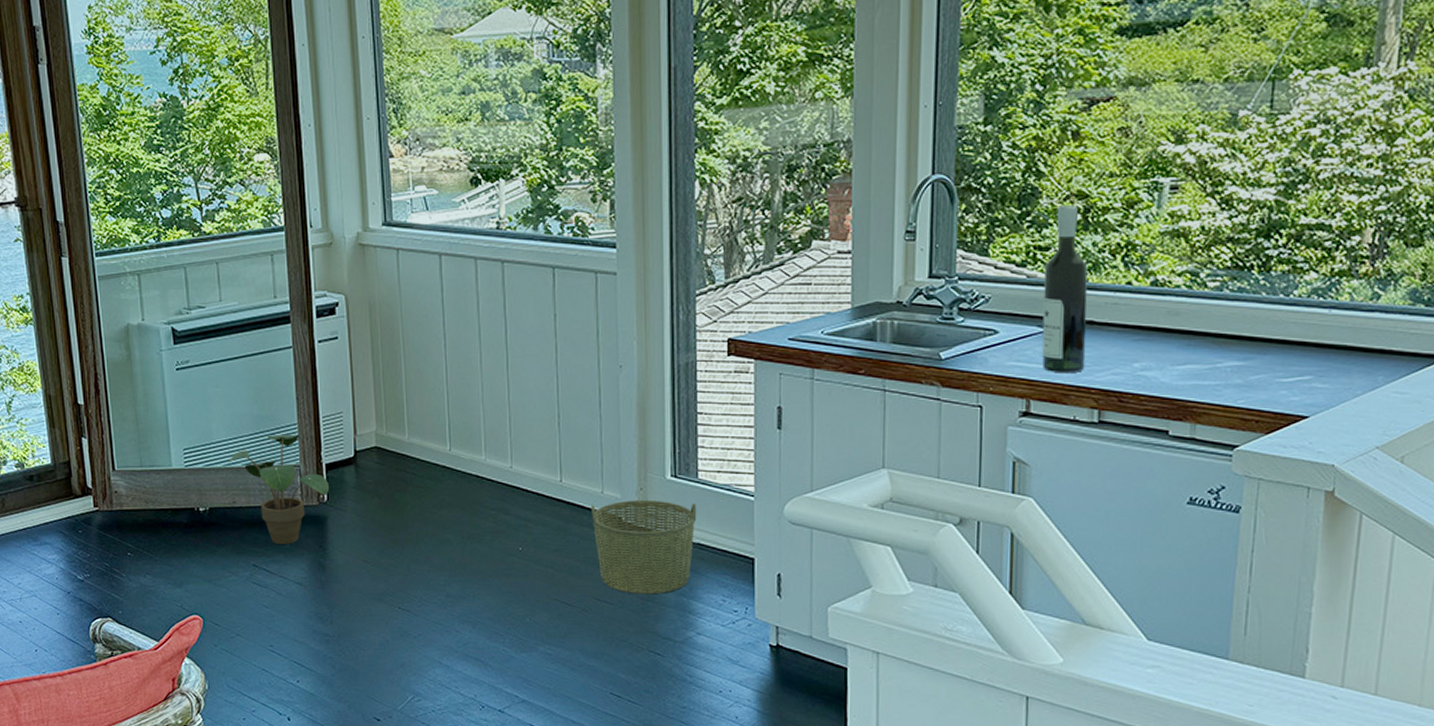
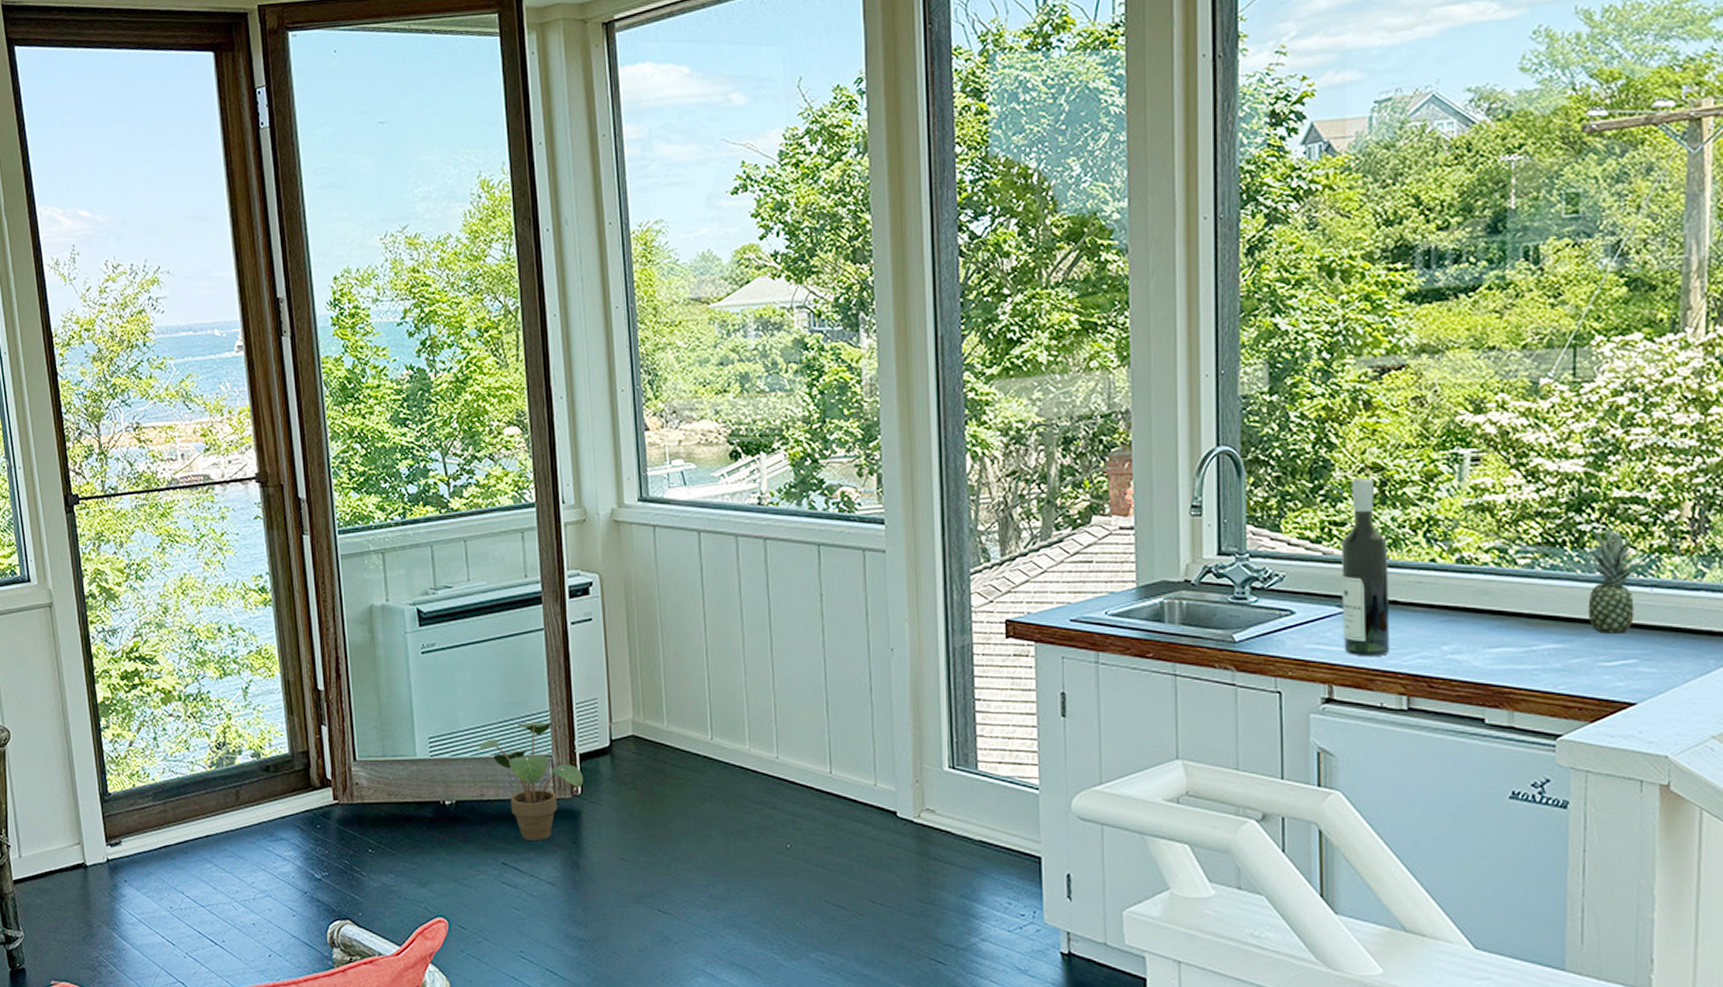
basket: present [590,499,697,595] -> none [863,792,978,897]
fruit: none [1269,252,1319,352] -> present [1588,527,1638,634]

